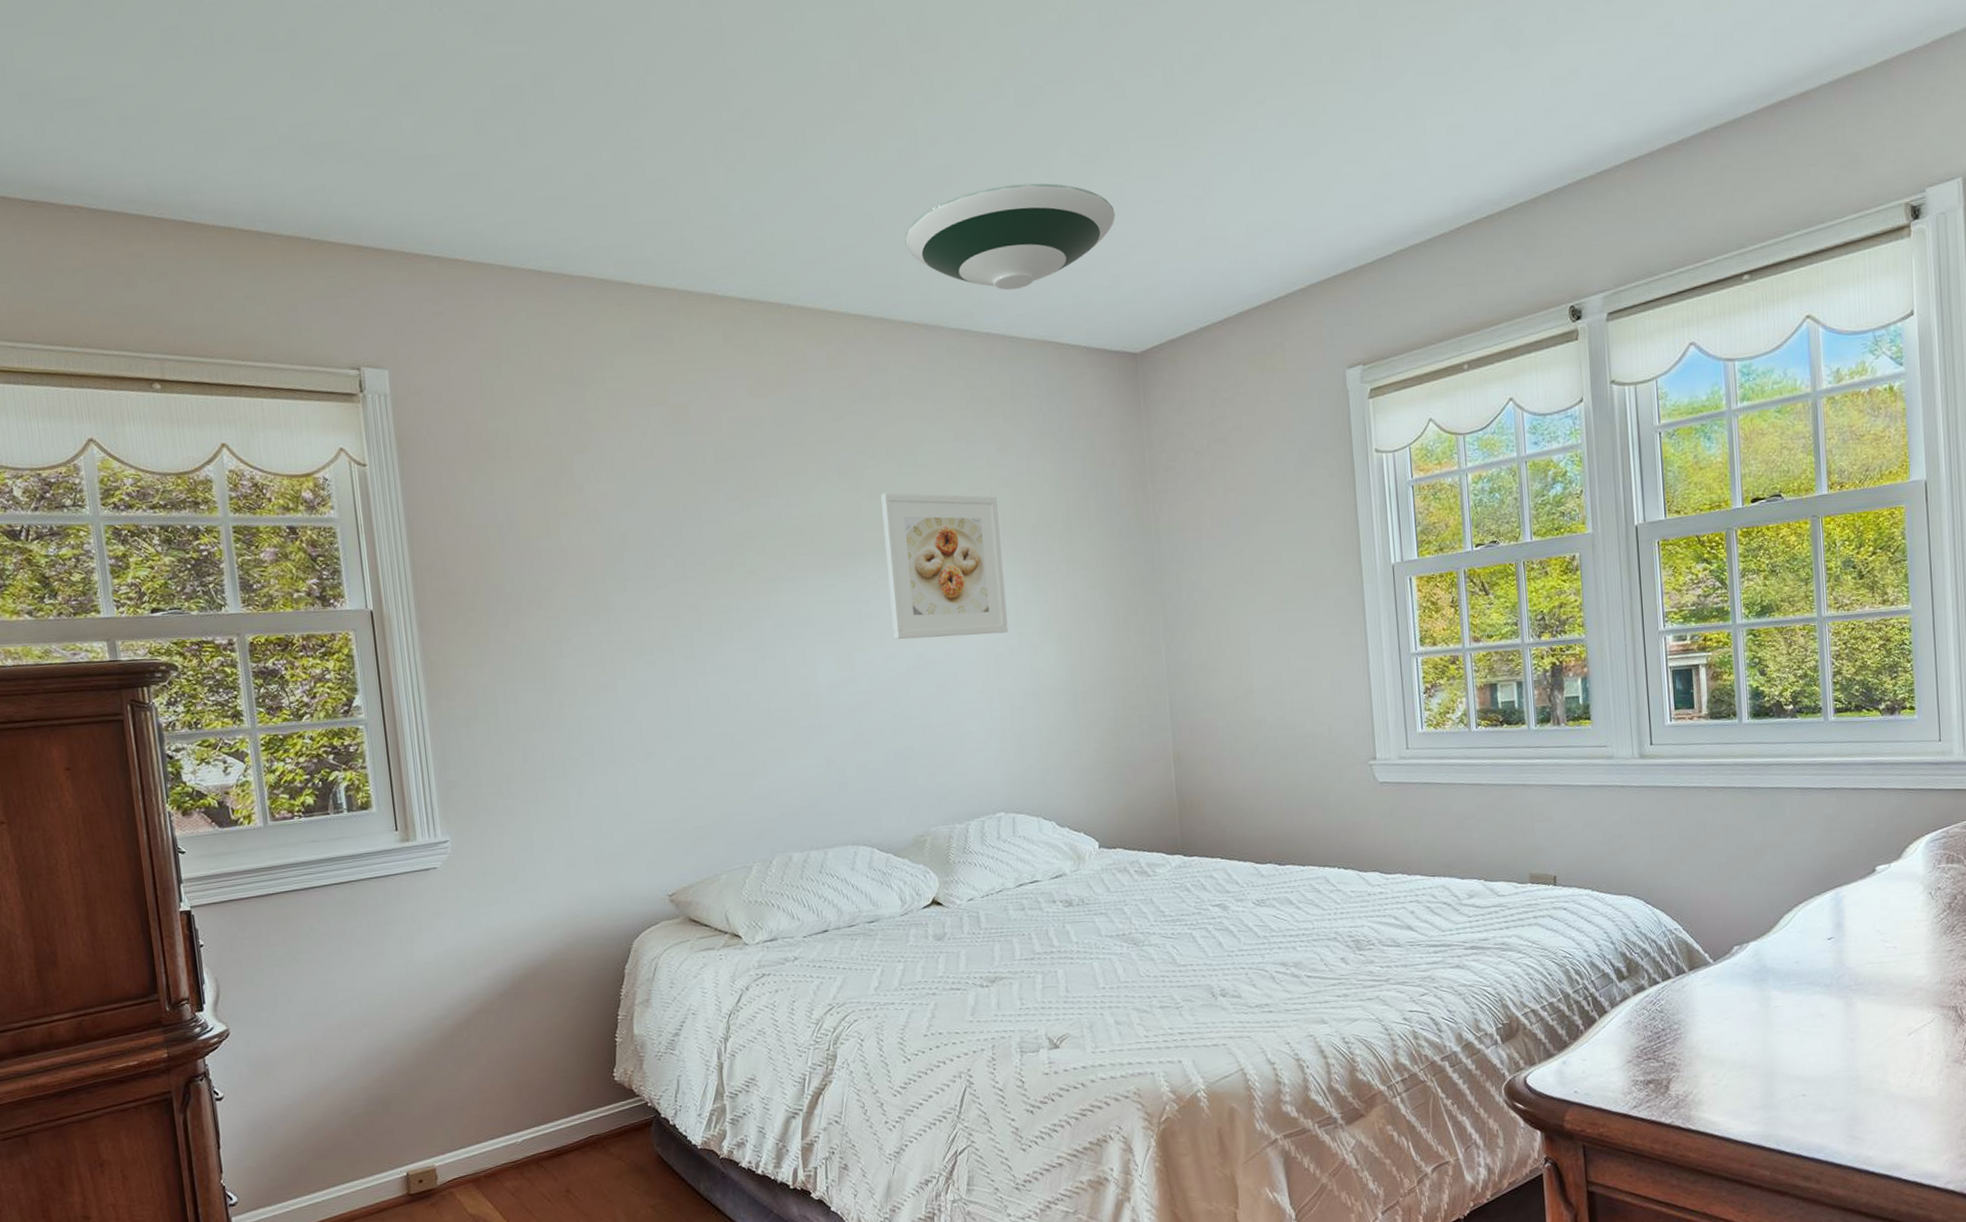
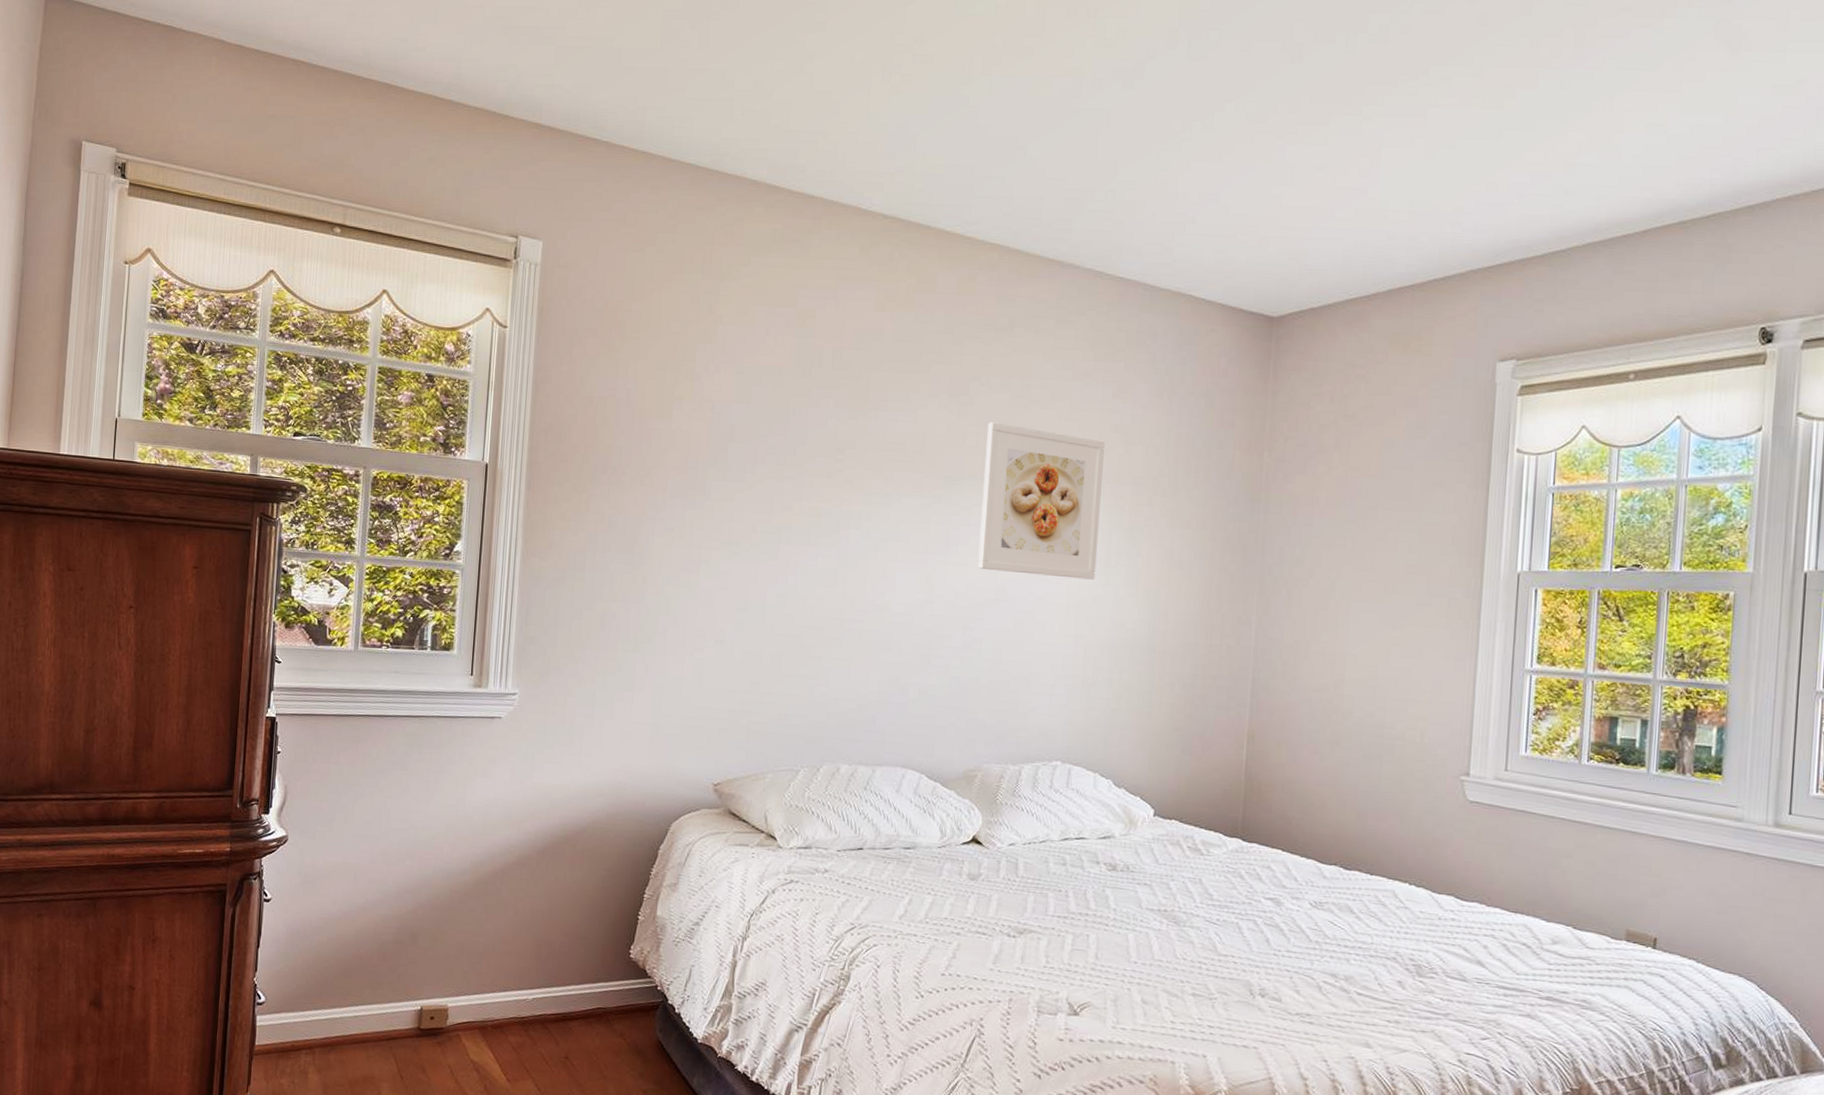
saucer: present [905,183,1115,291] -> none [1053,134,1273,239]

